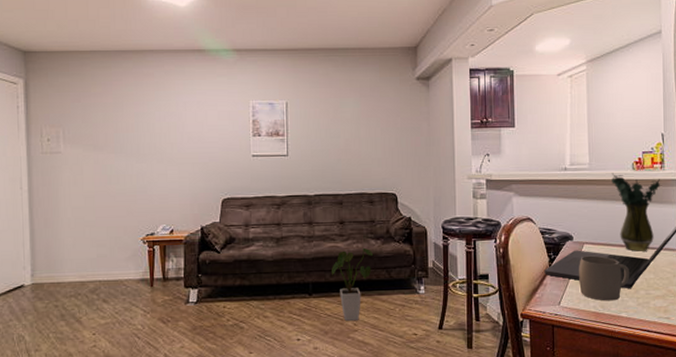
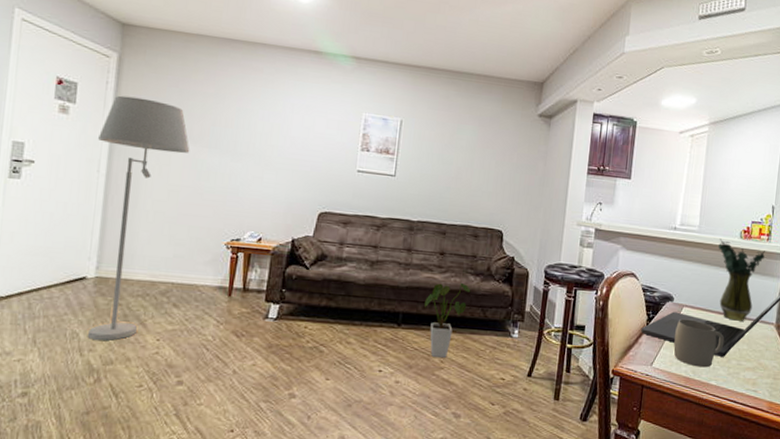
floor lamp: none [17,116,99,341] -> present [88,95,190,341]

